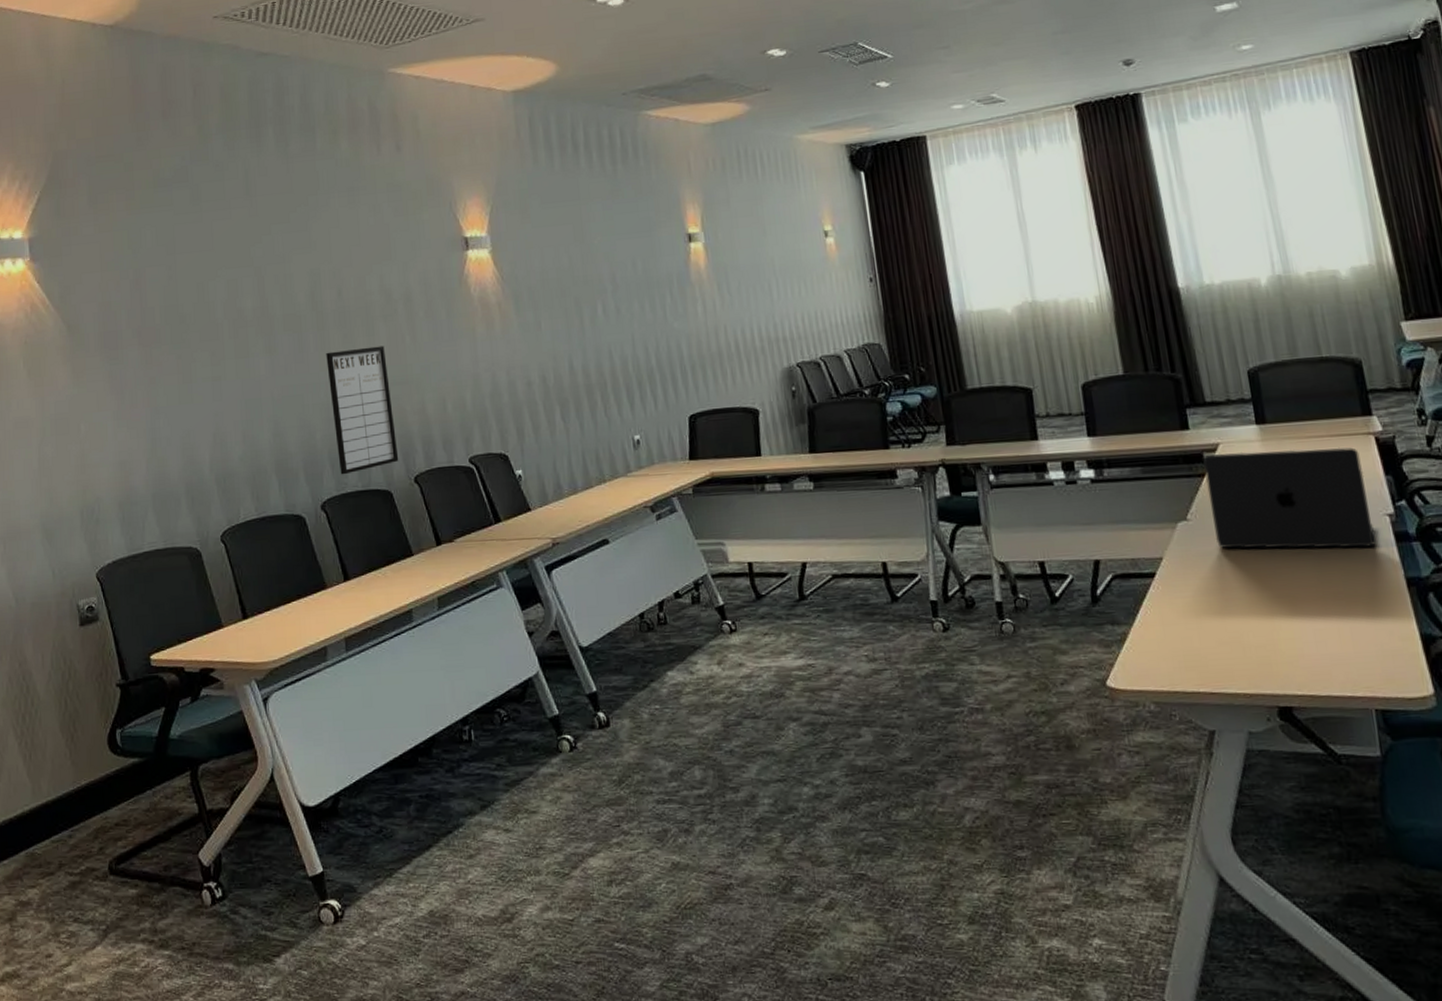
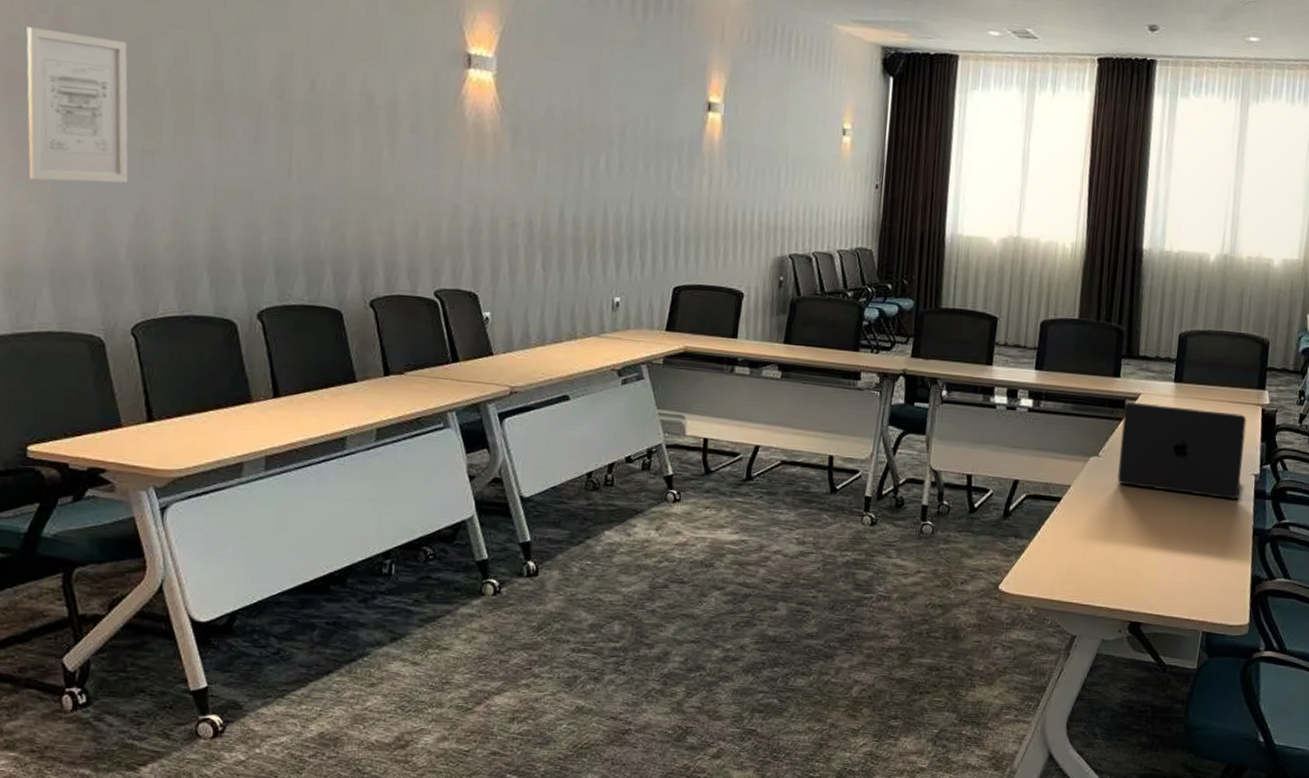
wall art: none [115,288,203,419] -> present [26,27,129,184]
writing board: present [326,345,399,475] -> none [285,148,358,286]

